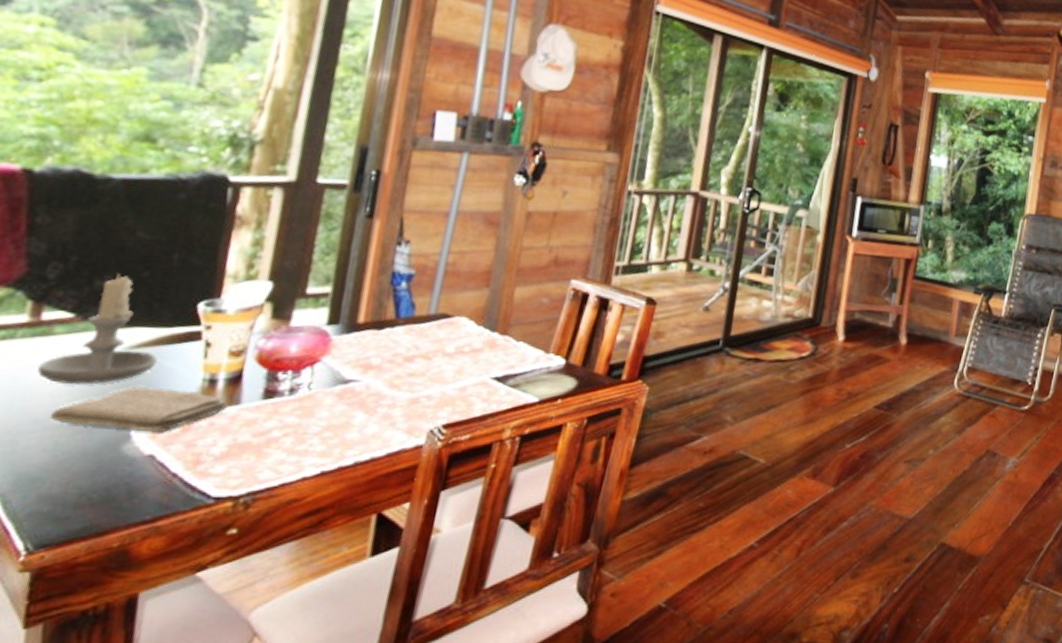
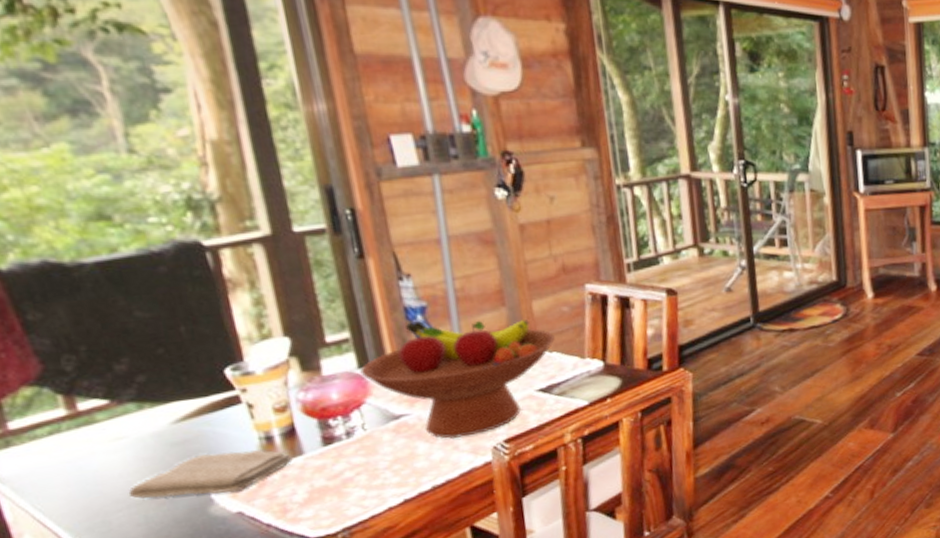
candle: present [37,273,158,385] -> none [96,355,209,465]
fruit bowl: none [327,286,527,414] -> present [360,320,555,439]

